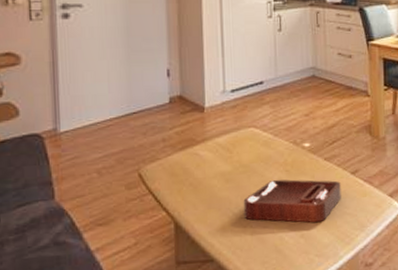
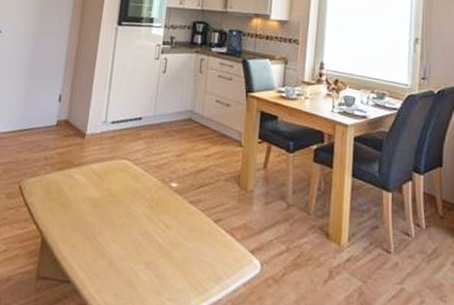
decorative tray: present [243,179,341,223] -> none [104,213,202,266]

